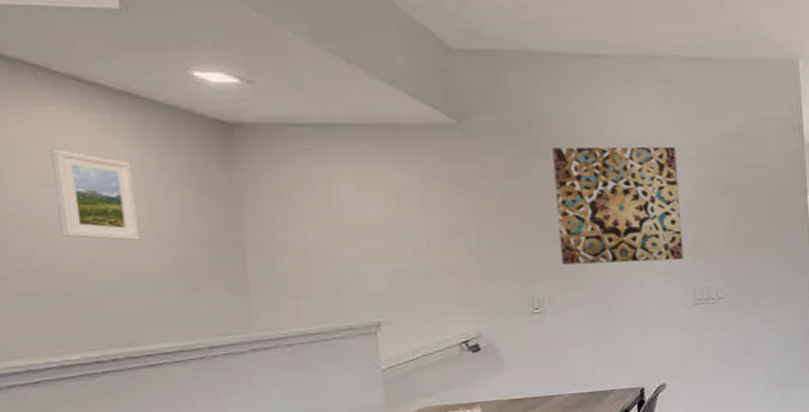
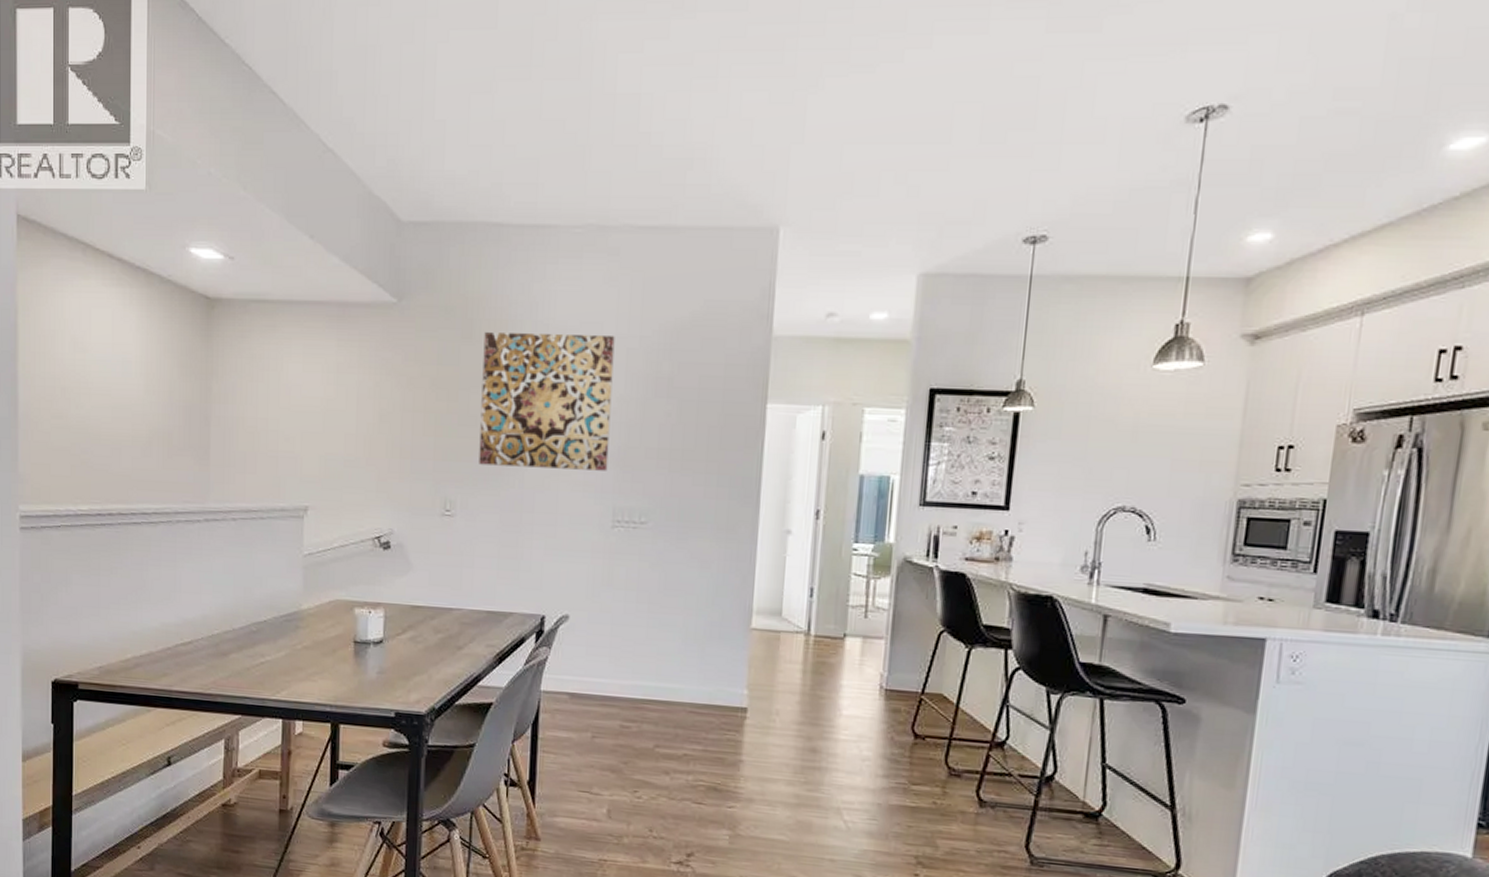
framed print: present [50,149,141,241] -> none [87,319,139,406]

